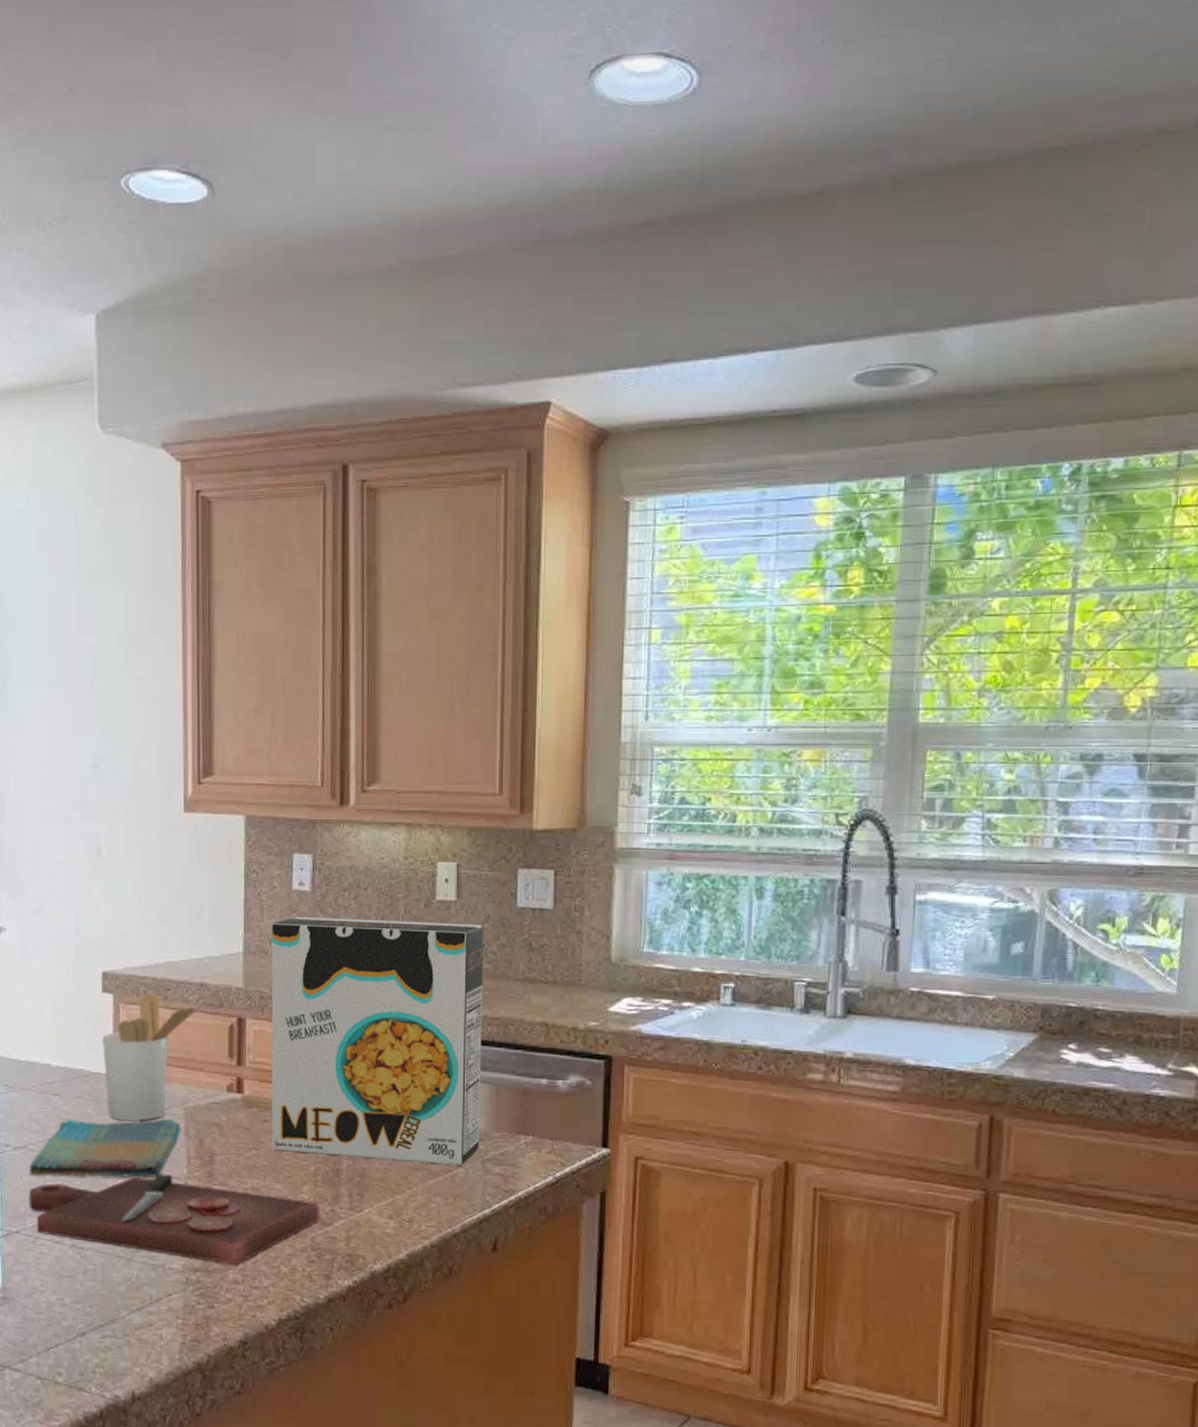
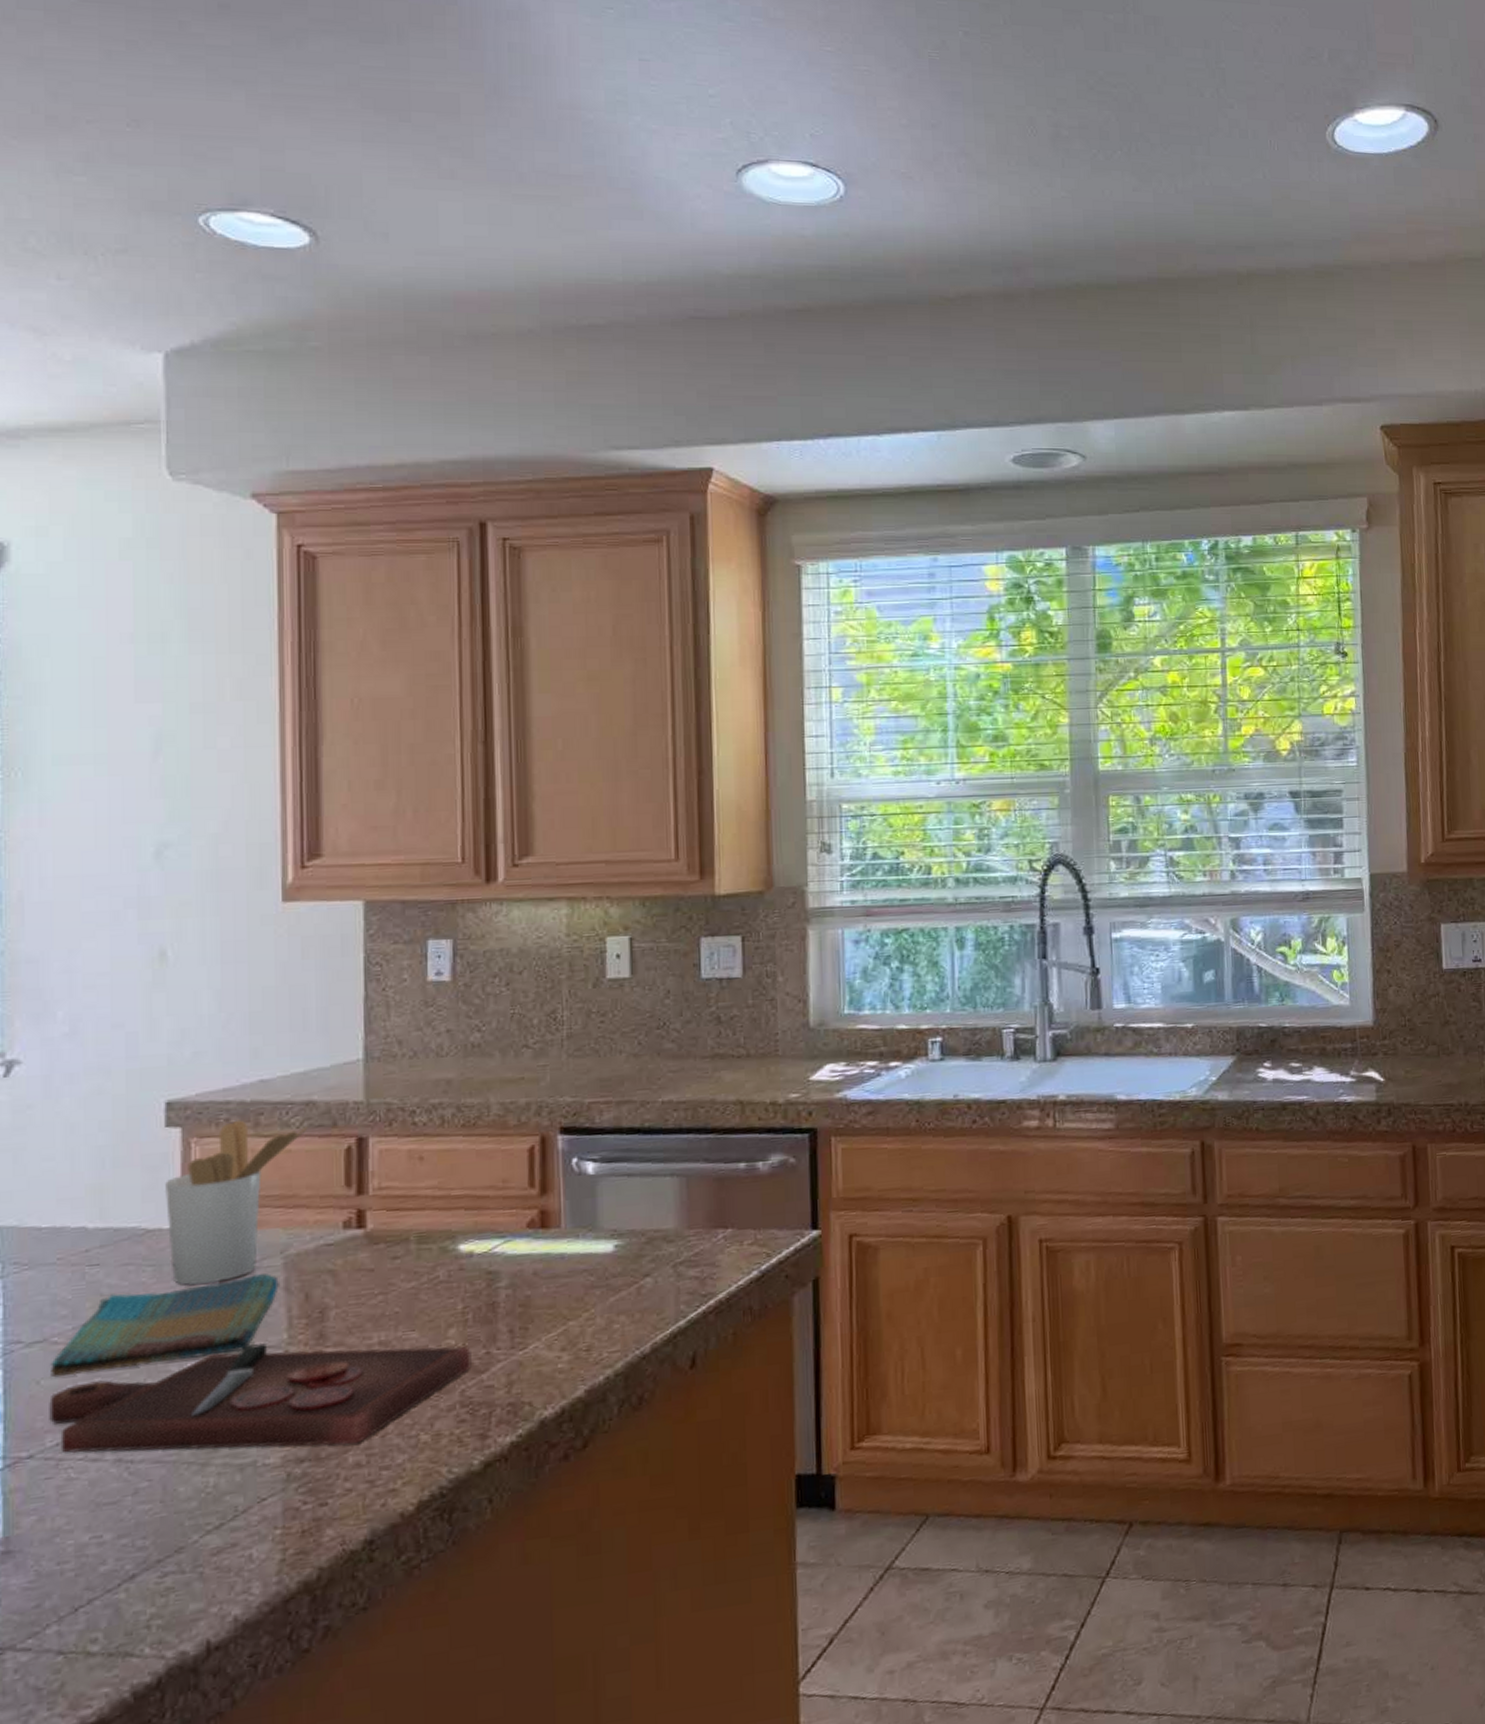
cereal box: present [271,916,484,1166] -> none [400,1001,670,1292]

